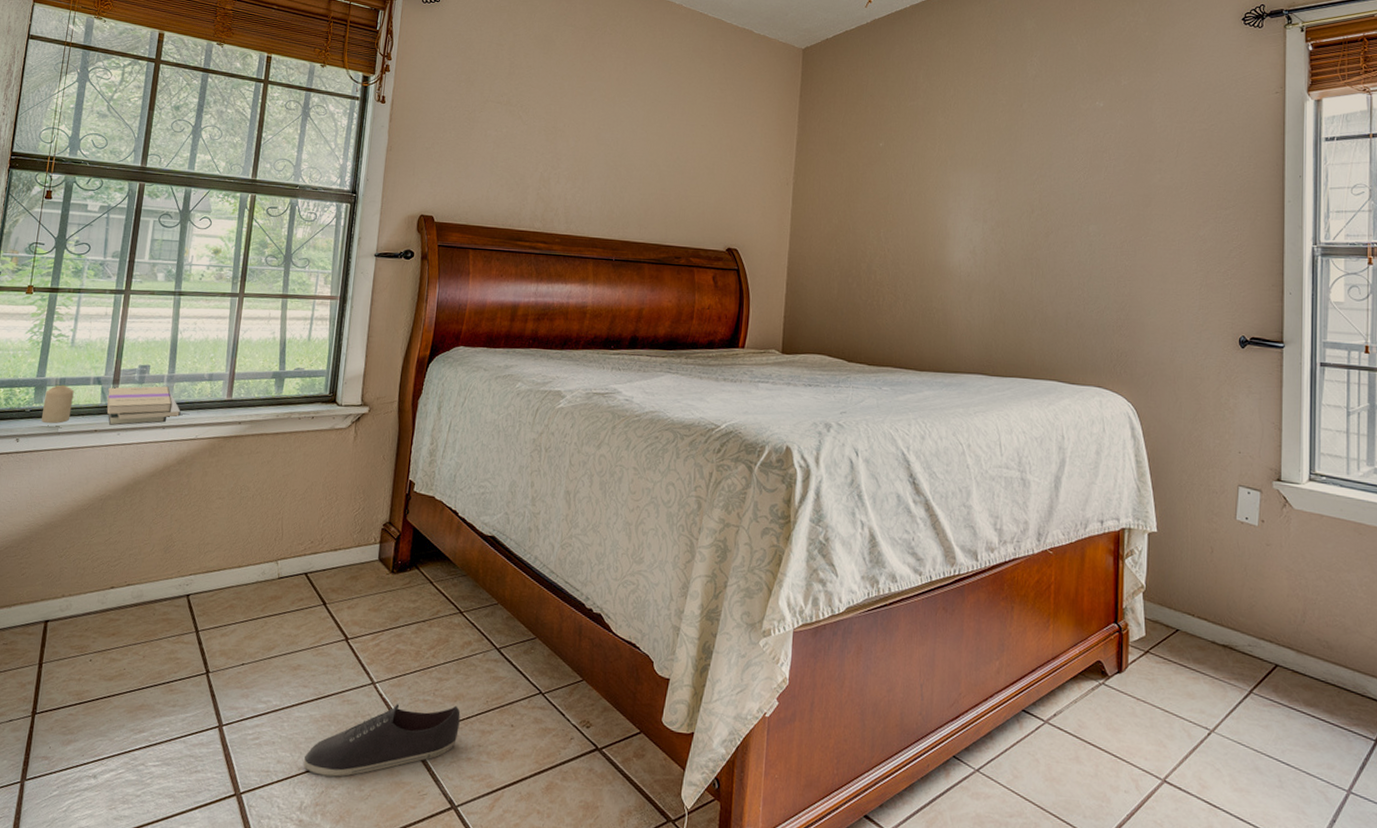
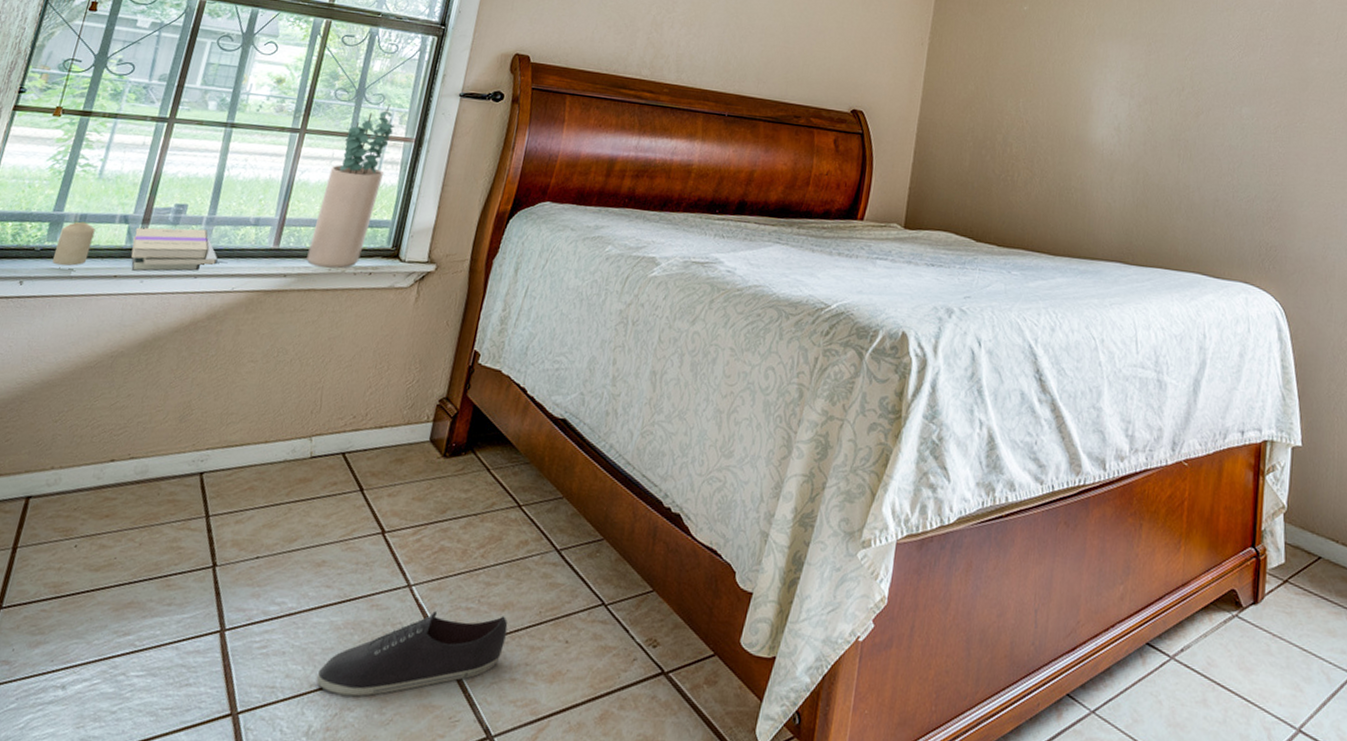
vase: none [256,267,321,415] -> present [306,104,395,269]

